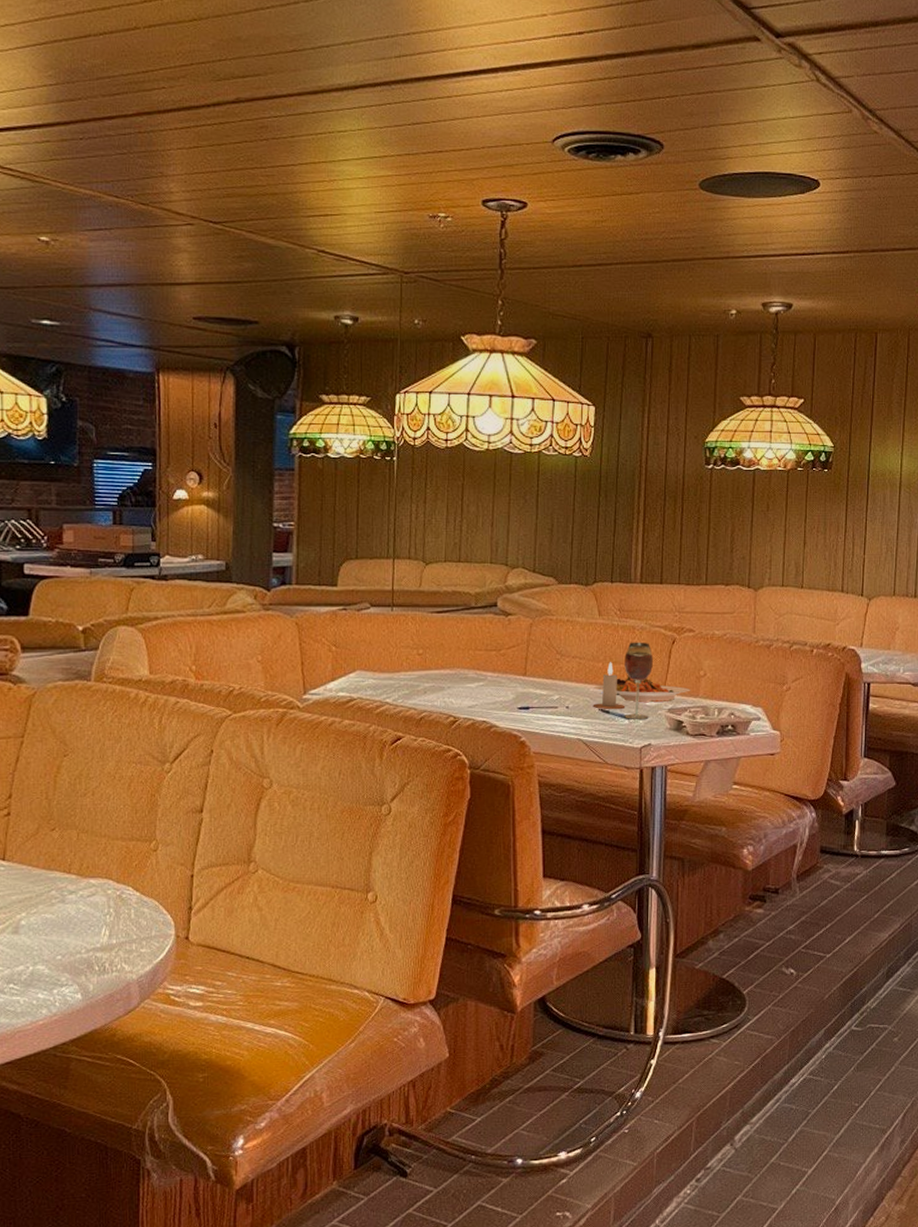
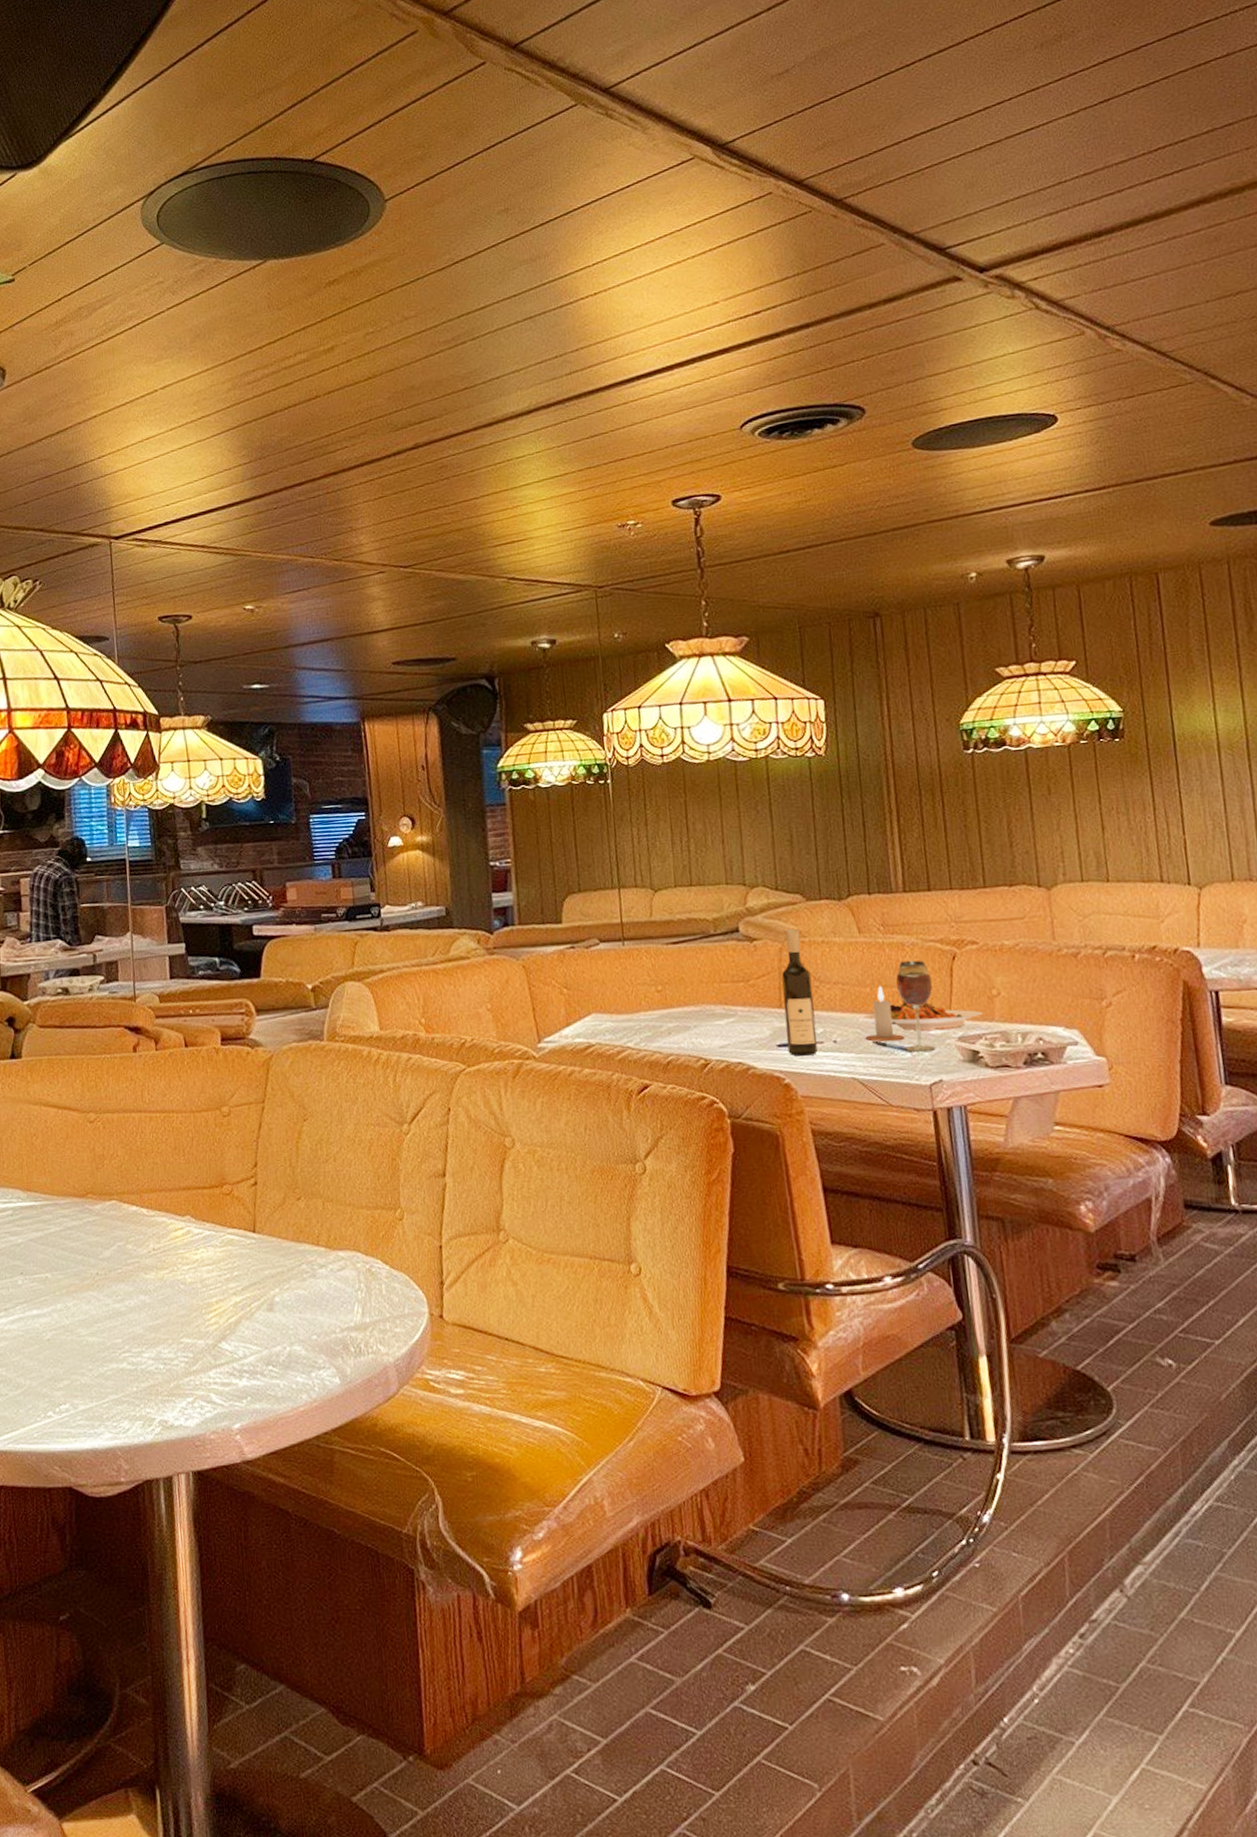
bottle: none [527,607,554,718] -> present [781,928,818,1056]

